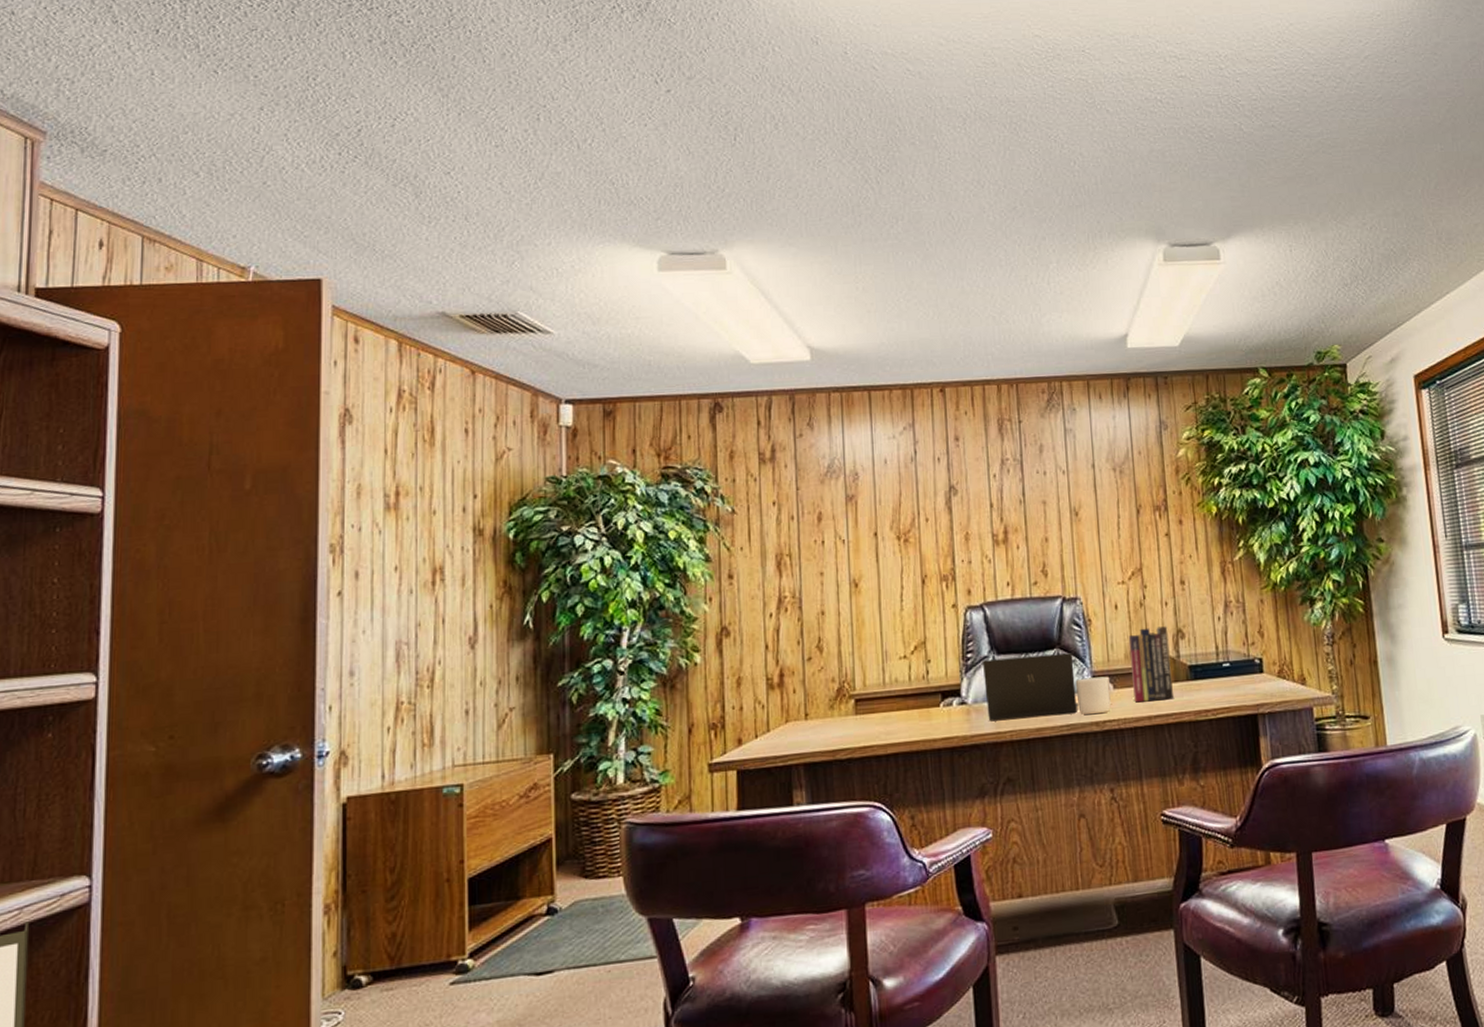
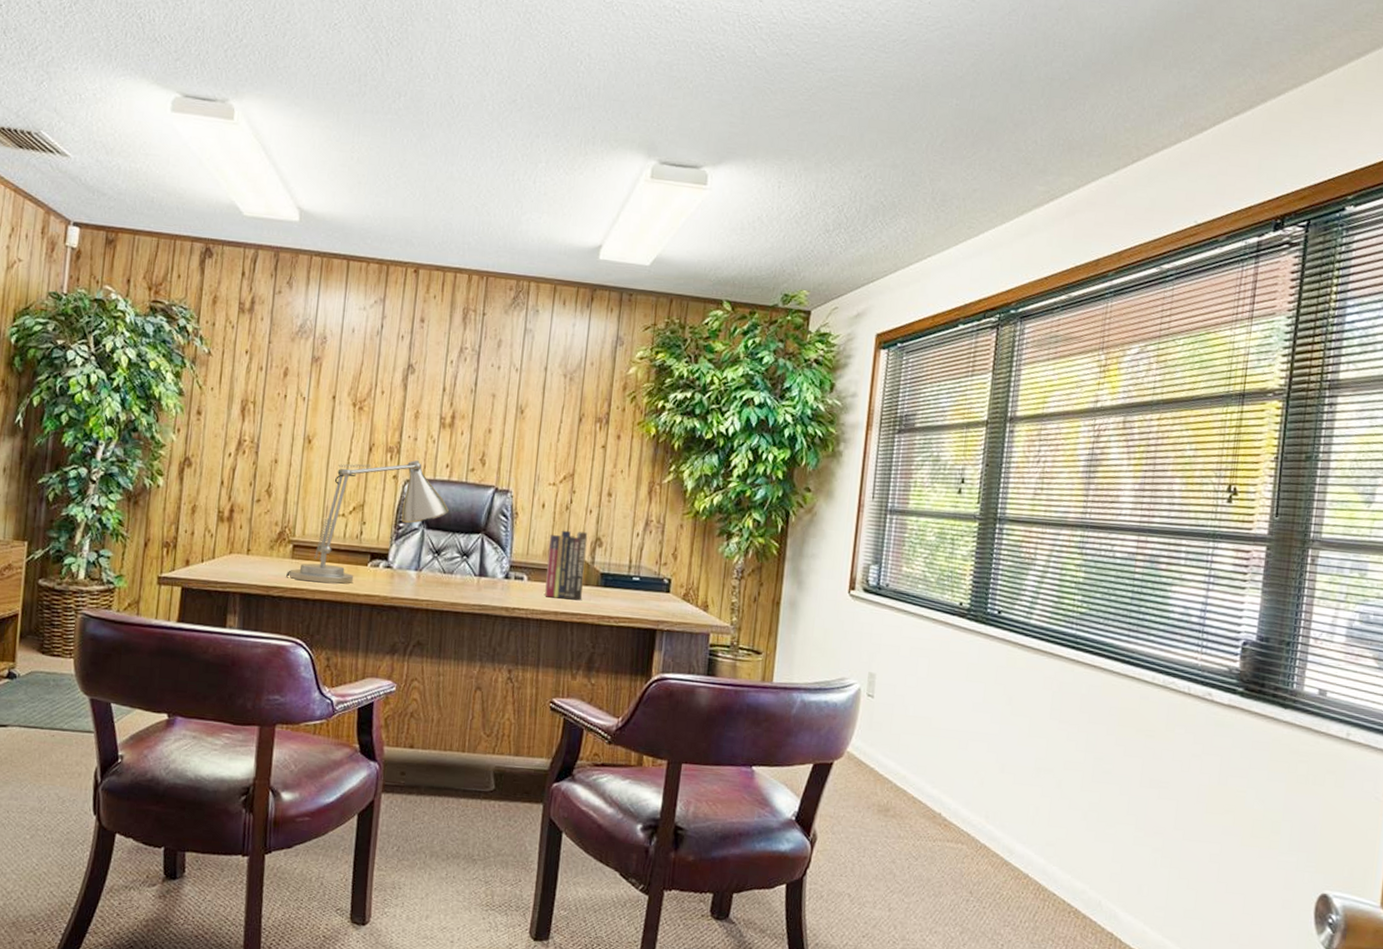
desk lamp: none [852,584,1017,737] -> present [286,460,449,584]
laptop: present [982,653,1079,722] -> none [409,532,496,596]
mug: present [1075,676,1111,715] -> none [492,565,526,601]

